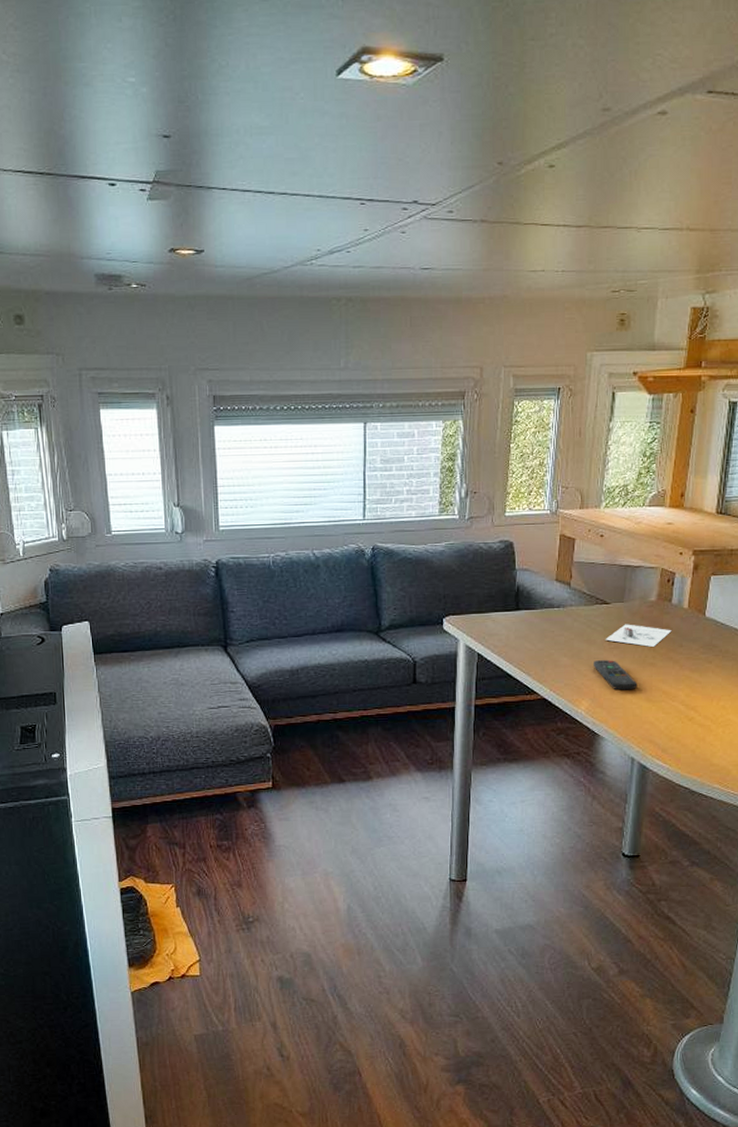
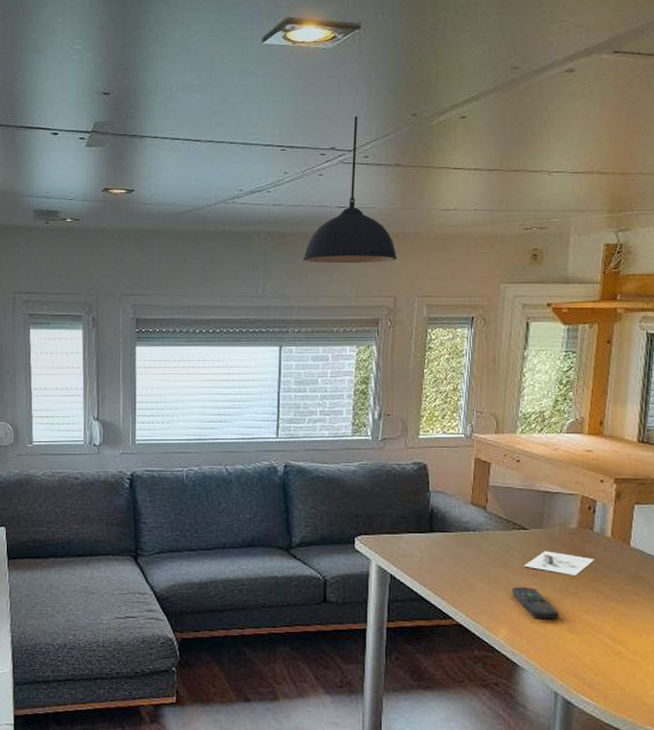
pendant light: none [386,164,483,332] -> present [303,116,397,264]

